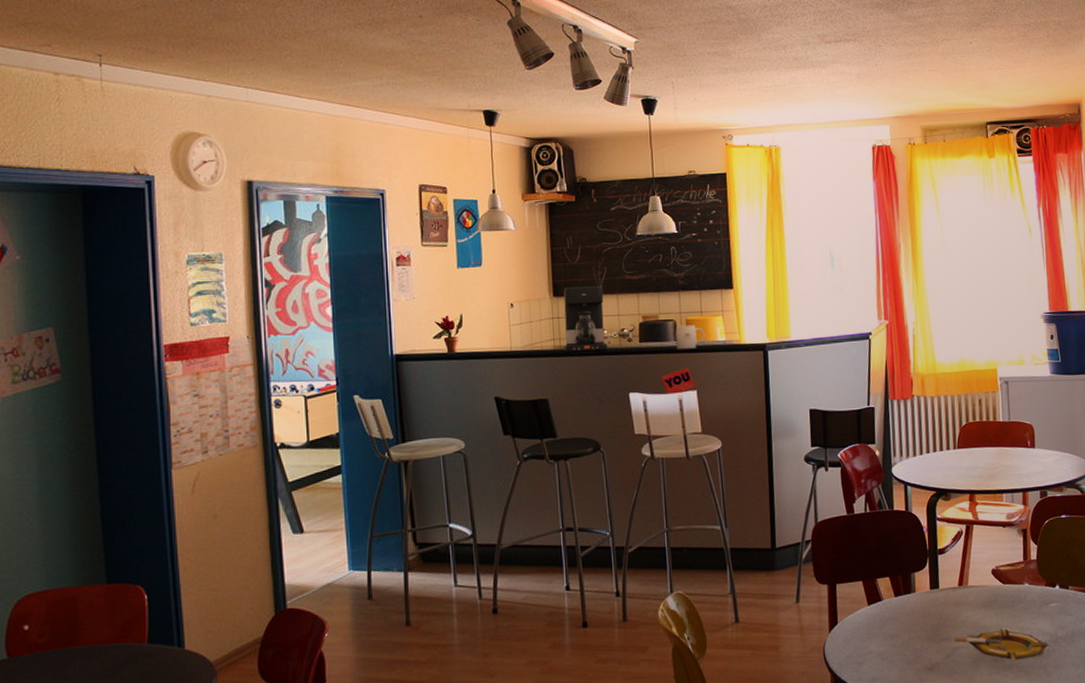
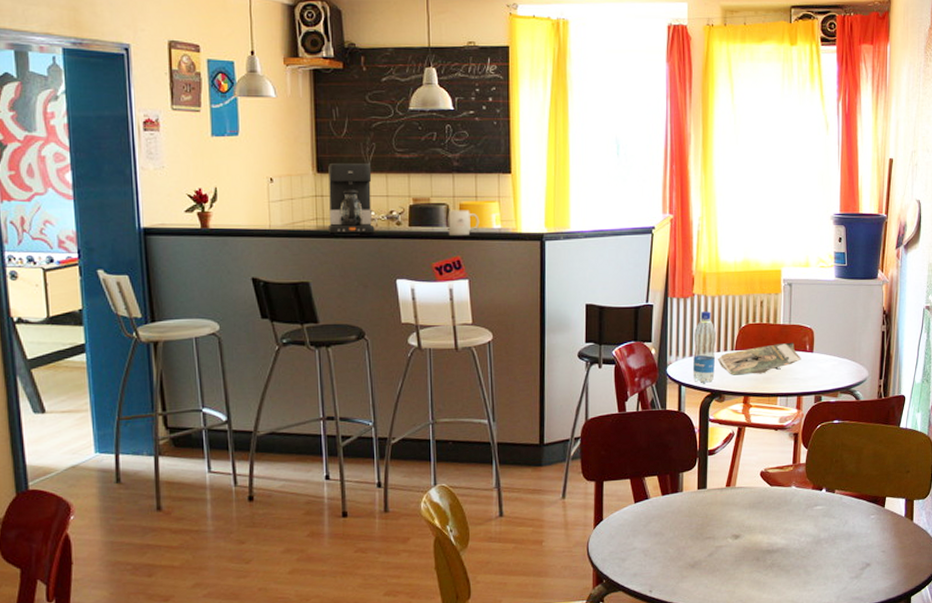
bottle: none [916,412,939,482] -> present [692,311,716,383]
magazine: none [940,438,1024,474] -> present [717,342,801,375]
ashtray: present [954,628,1049,661] -> none [718,528,811,560]

